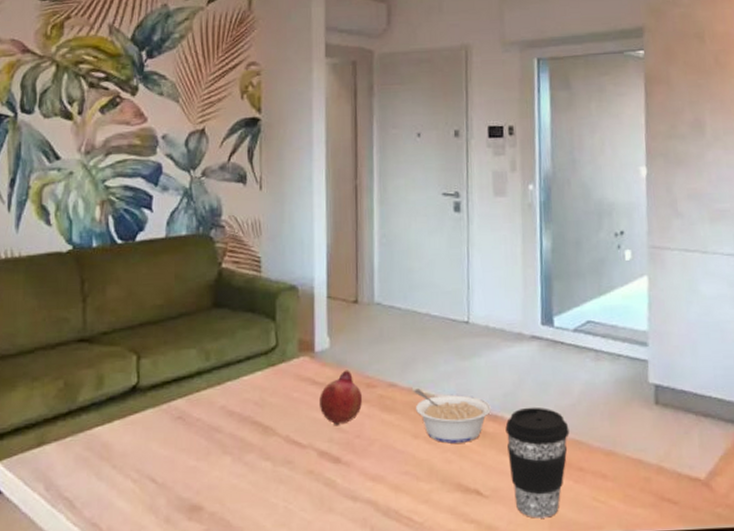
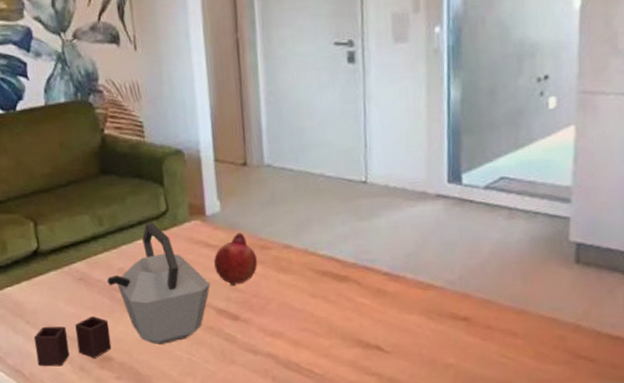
kettle: none [118,357,314,519] -> present [33,222,210,367]
legume: present [414,389,492,444] -> none [310,250,393,303]
coffee cup: present [505,407,570,518] -> none [407,266,477,373]

